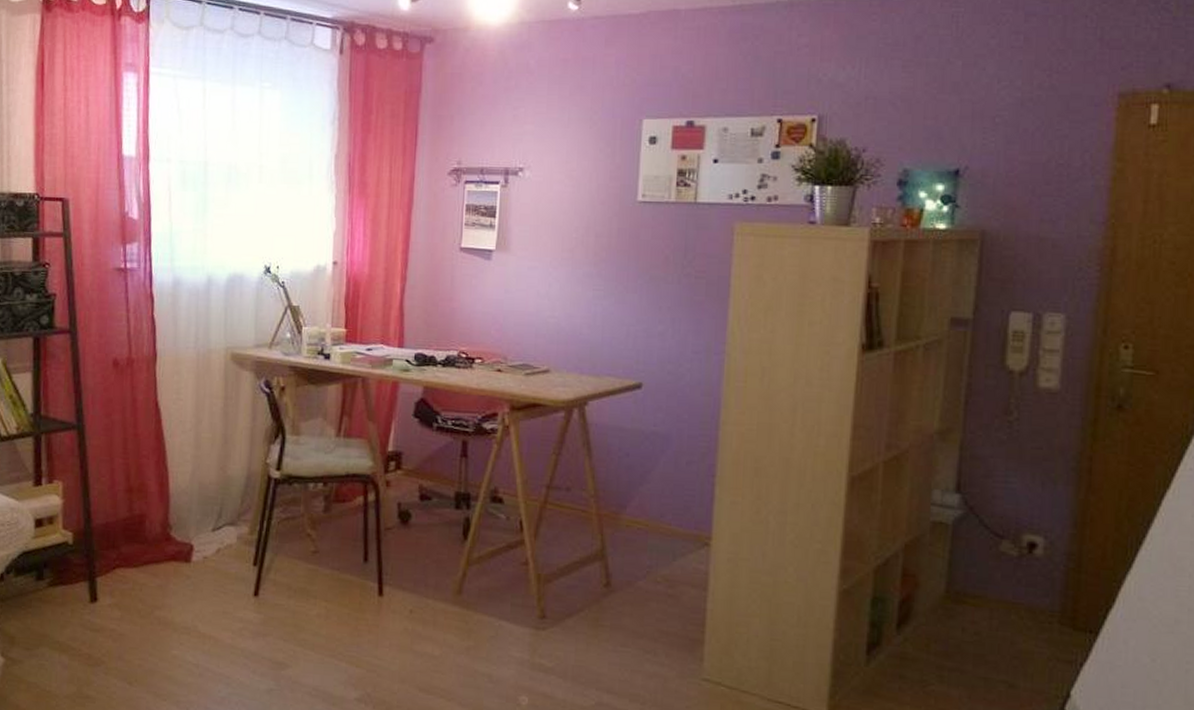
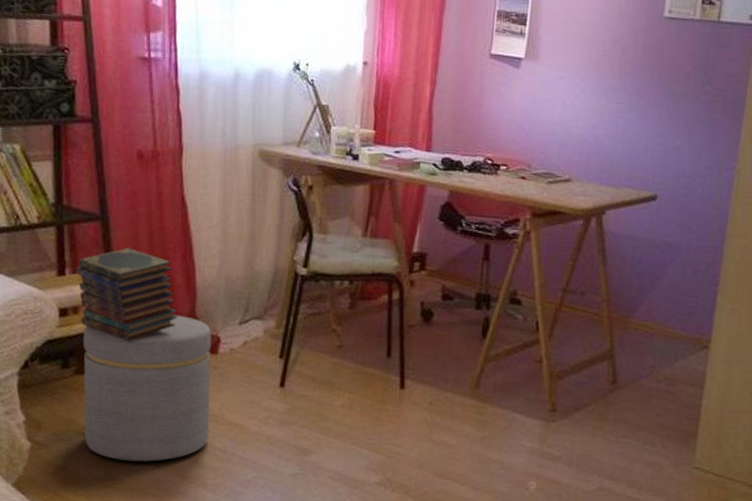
book stack: none [52,456,151,551] -> present [76,248,178,341]
ottoman: none [57,523,185,678] -> present [83,315,212,462]

